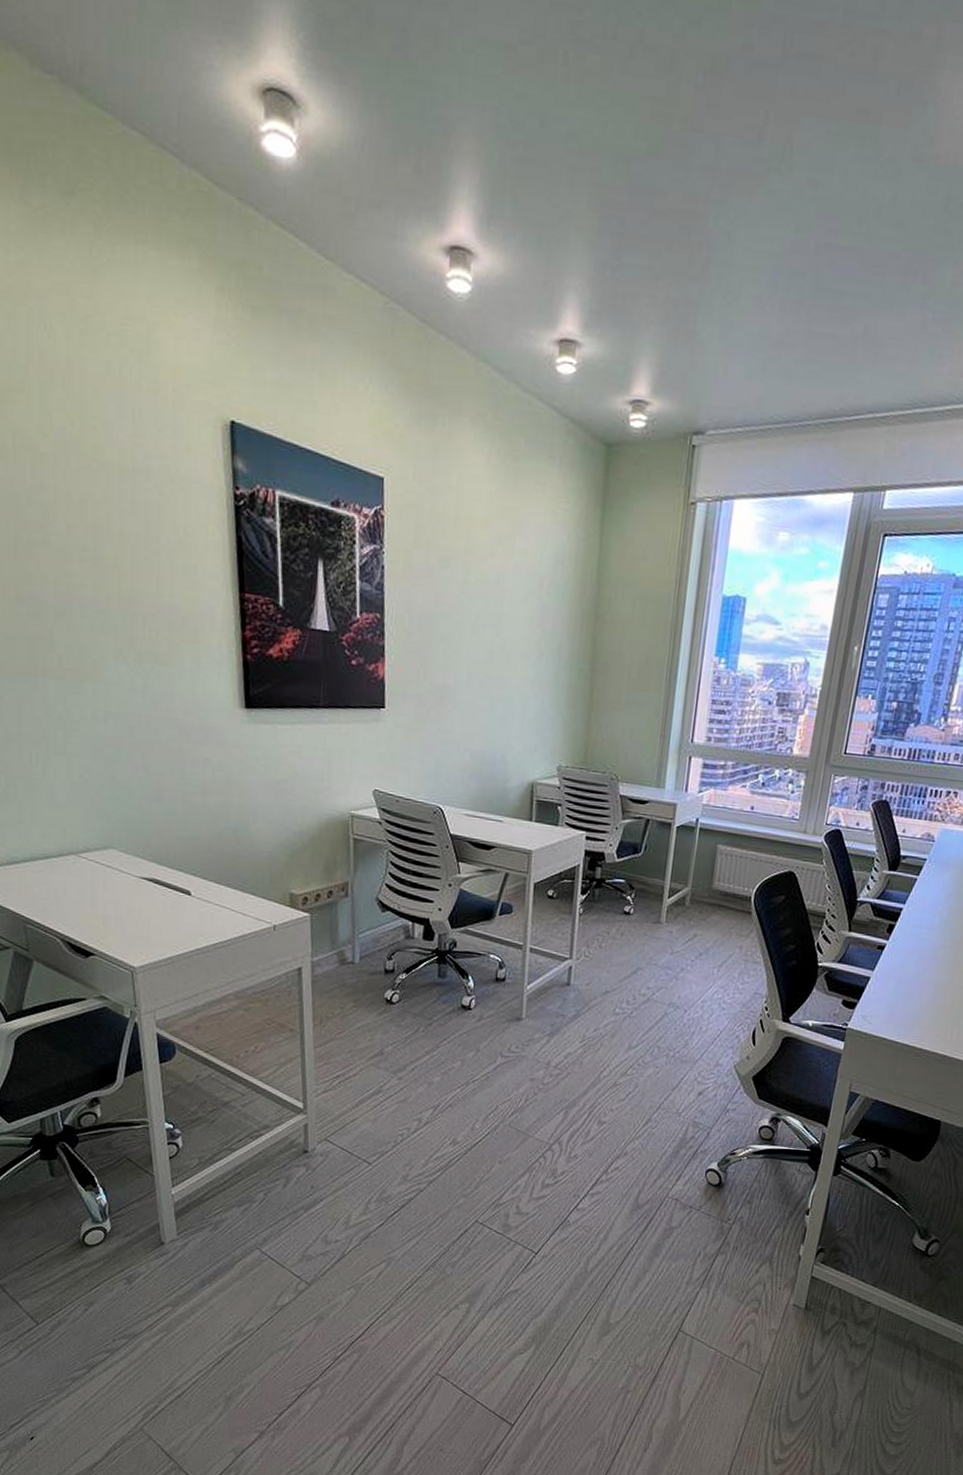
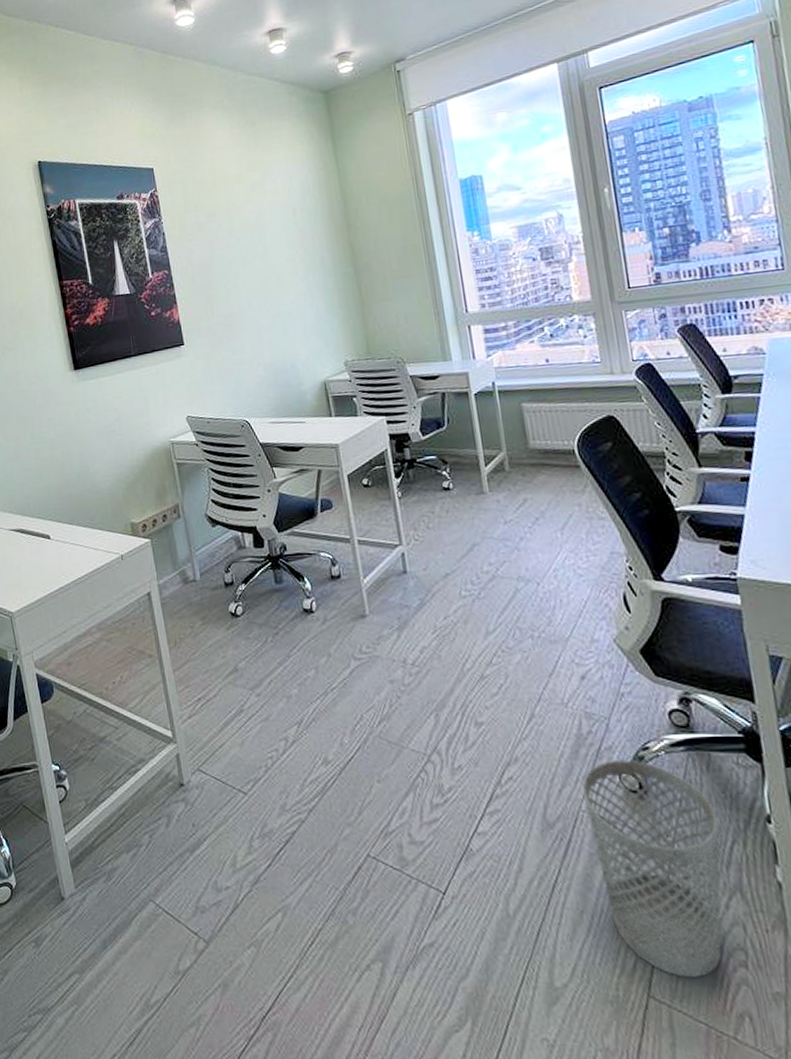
wastebasket: none [668,1160,771,1319] -> present [582,759,722,979]

